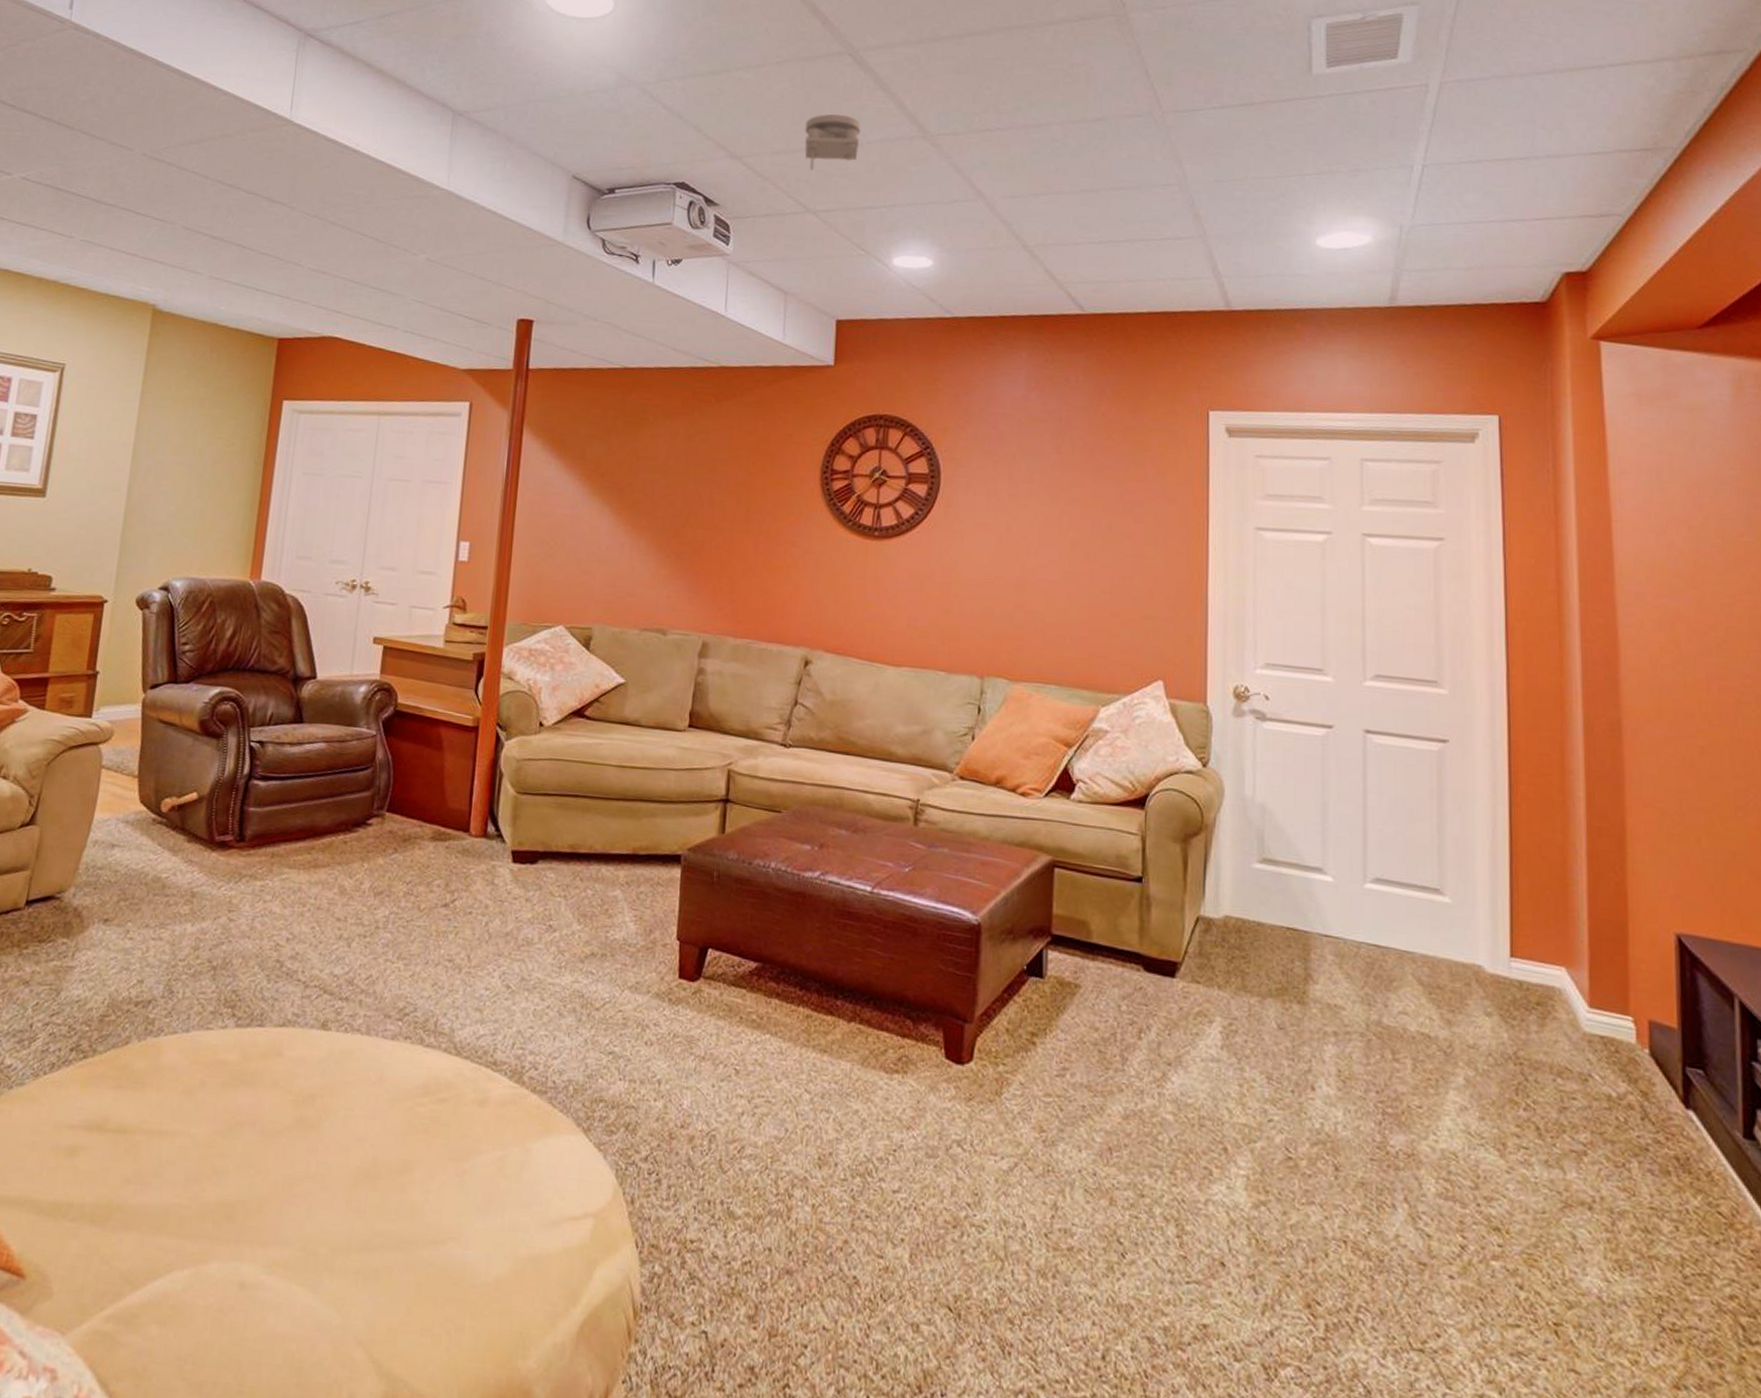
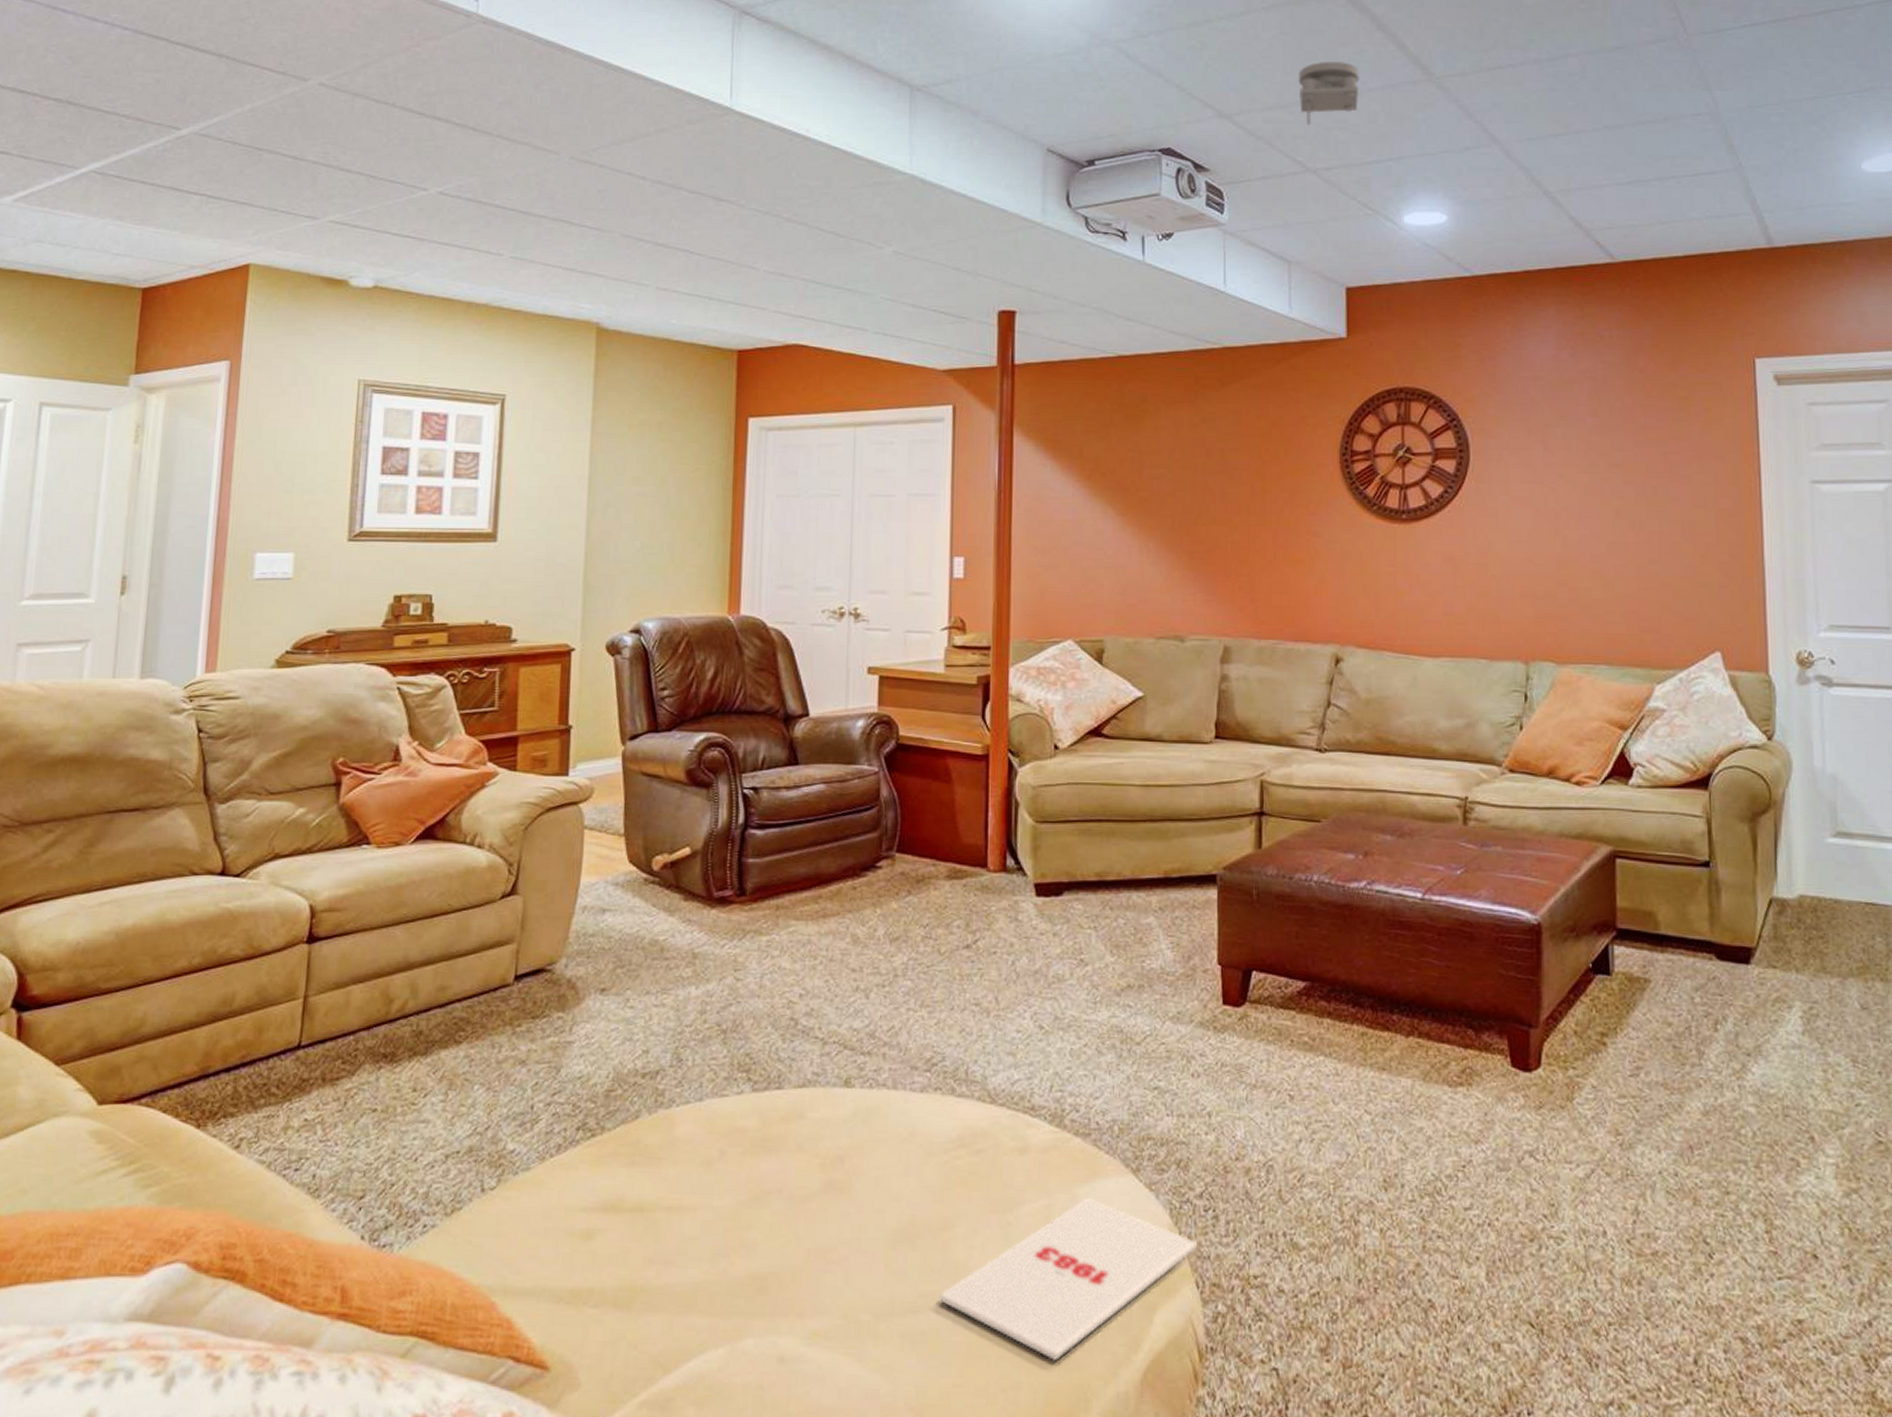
magazine: none [394,1152,640,1308] -> present [940,1197,1198,1362]

